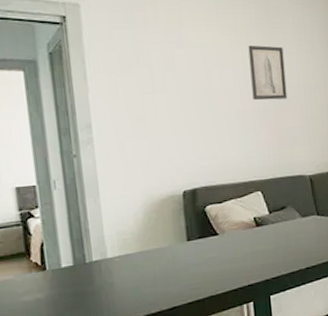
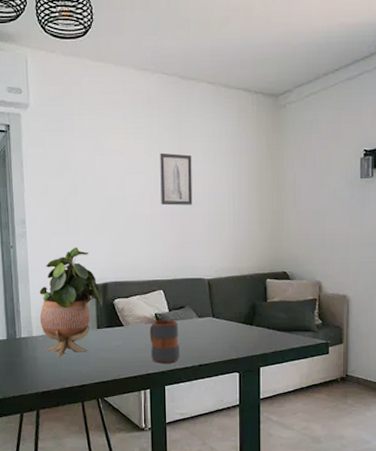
potted plant: none [113,151,193,278] -> present [39,247,103,356]
mug: none [248,222,285,272] -> present [149,319,181,363]

